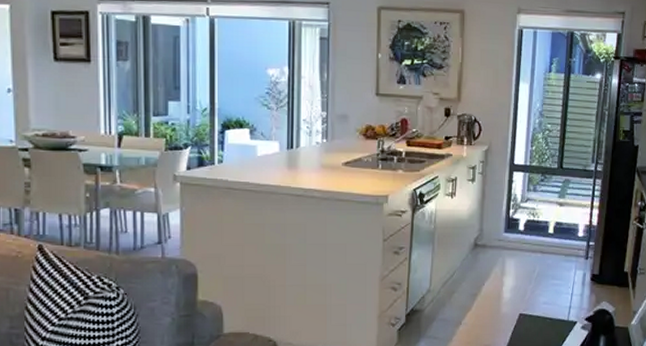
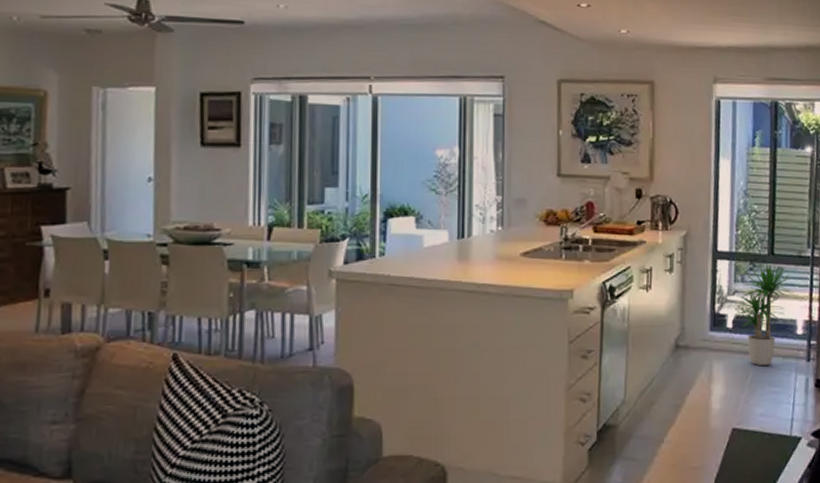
potted plant: none [525,176,580,262] -> present [733,263,796,365]

